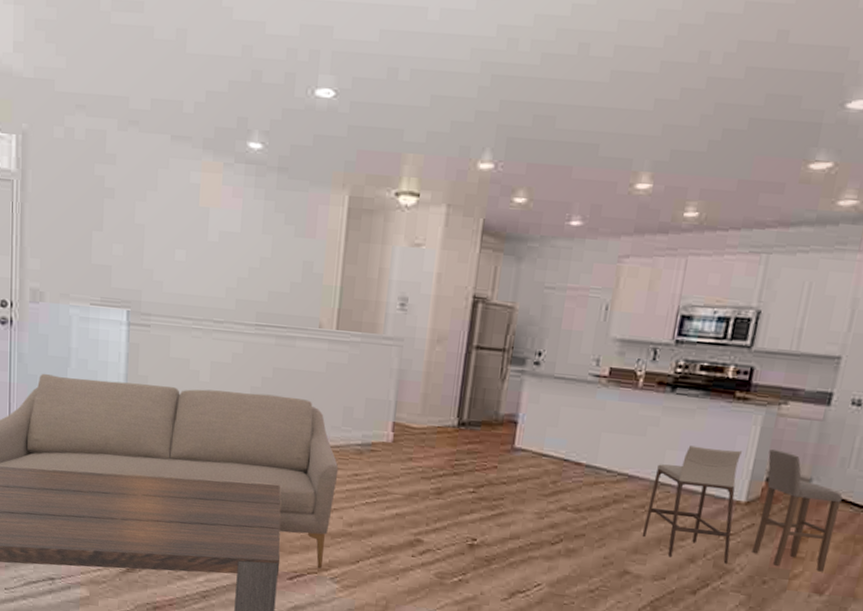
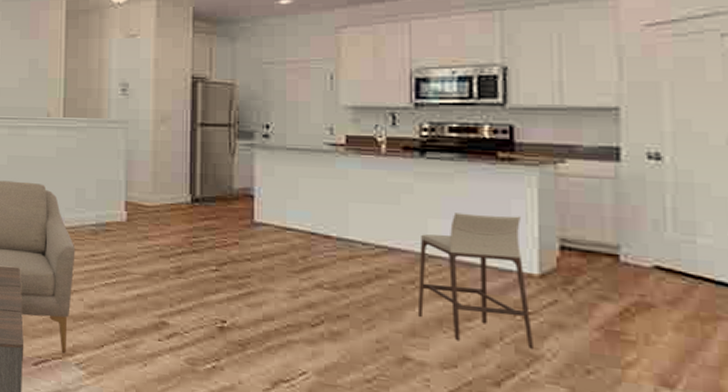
bar stool: present [752,448,843,572] -> none [555,212,669,359]

